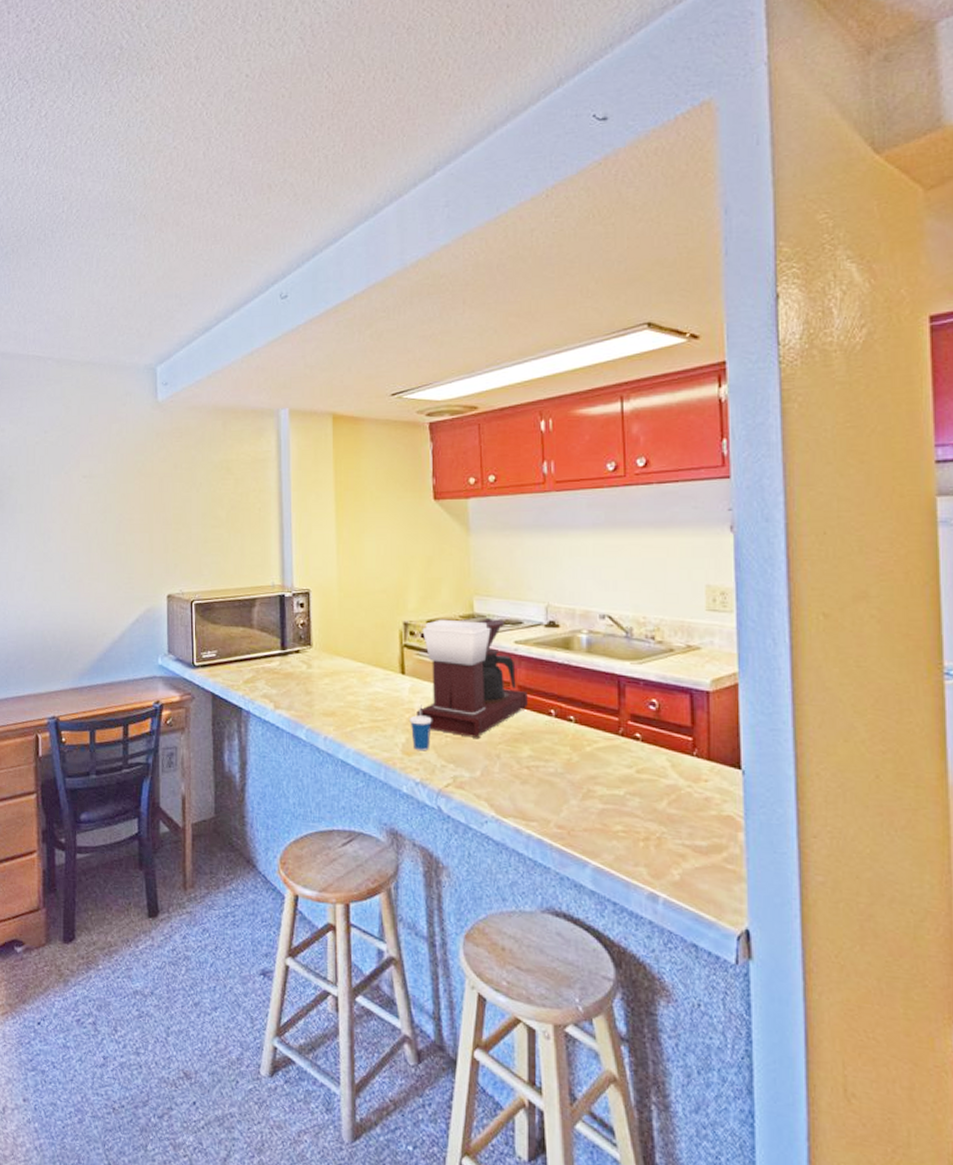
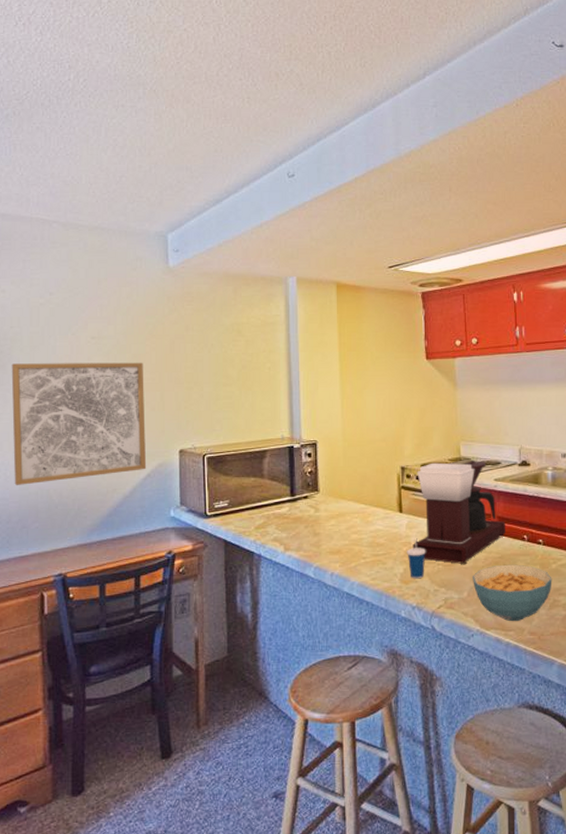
wall art: none [10,502,135,626] -> present [11,362,147,486]
cereal bowl: none [487,742,586,811] -> present [473,564,552,622]

